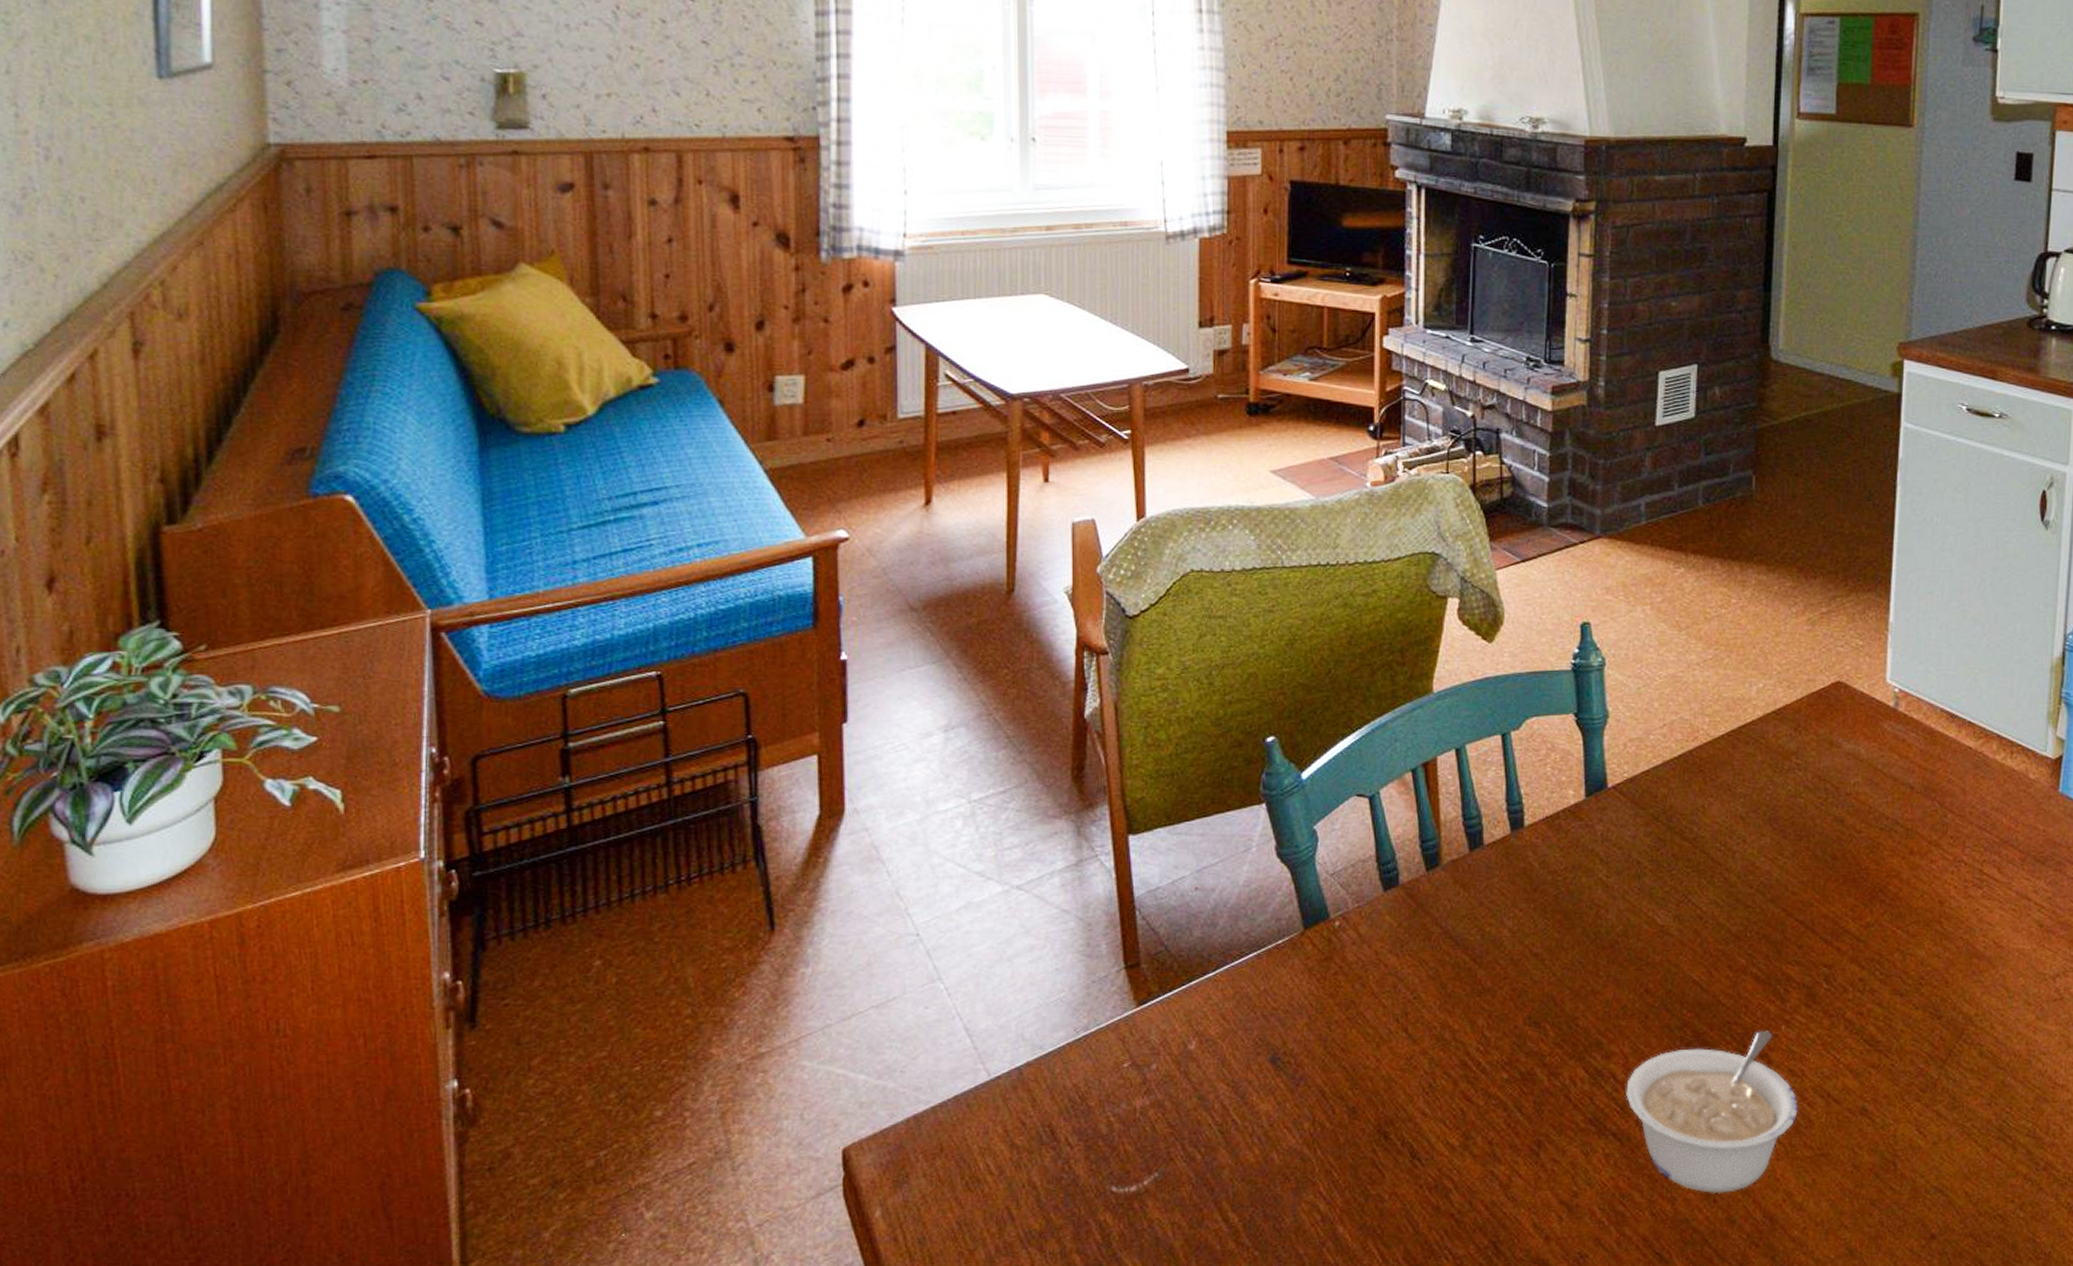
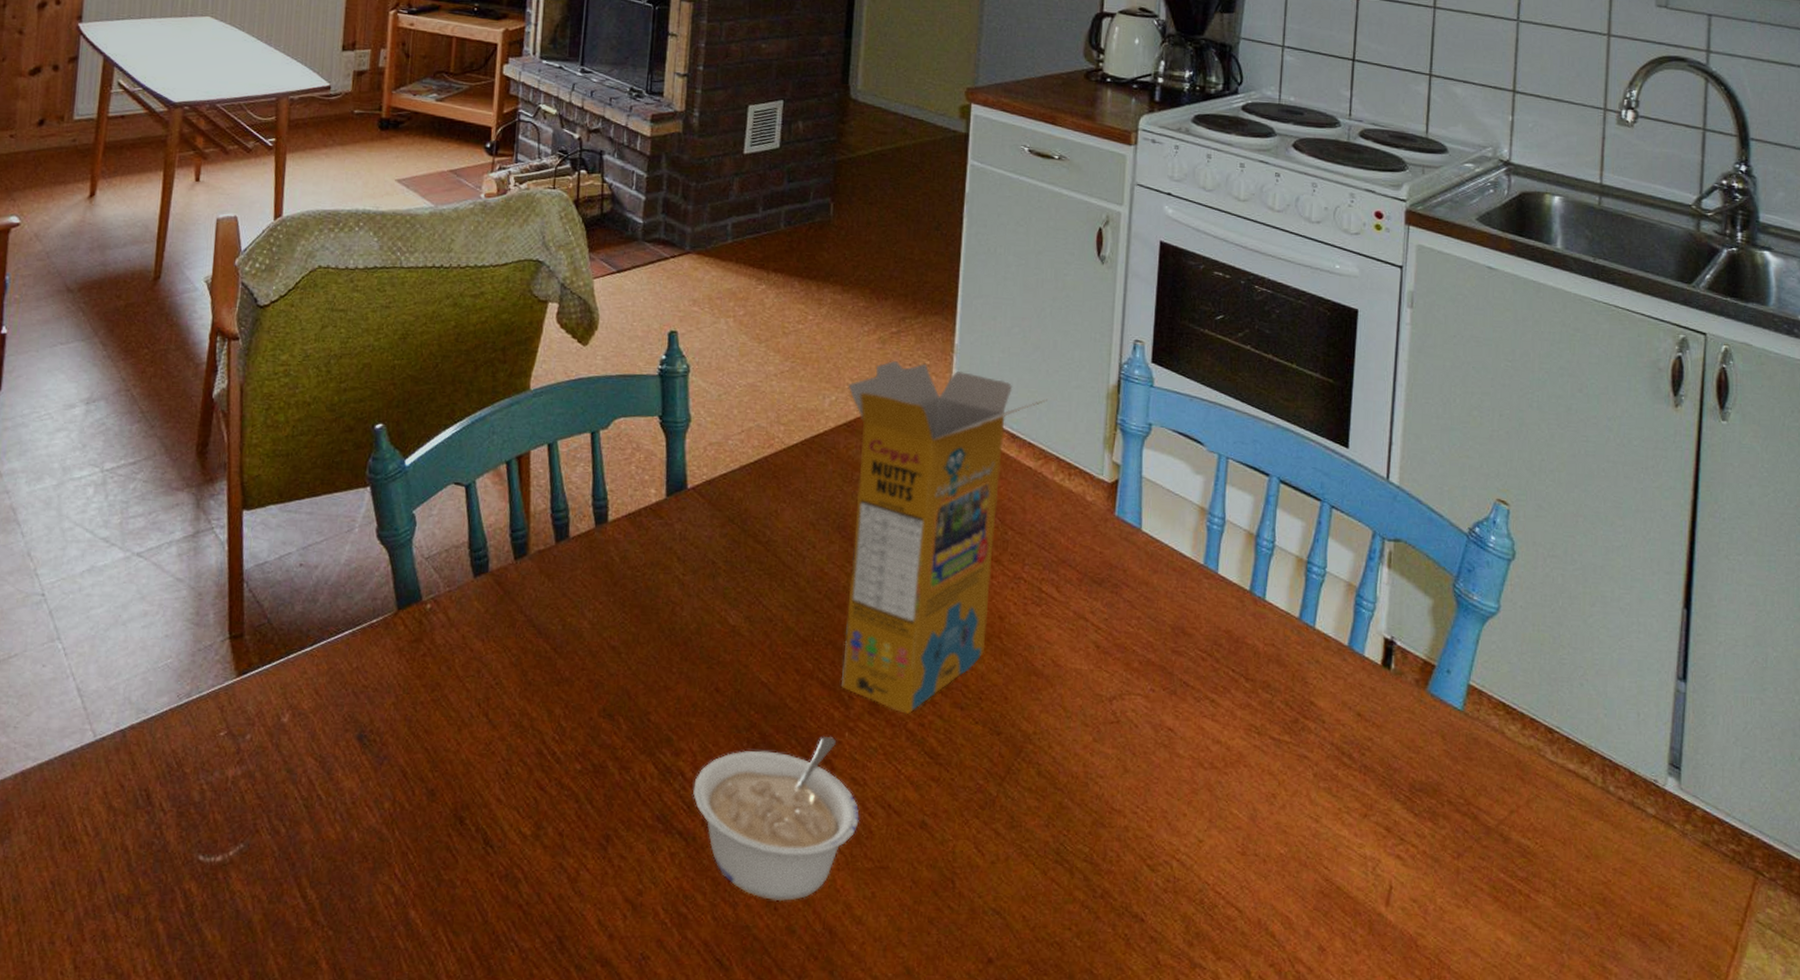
cereal box: none [1776,642,1988,1003] -> present [841,360,1047,714]

